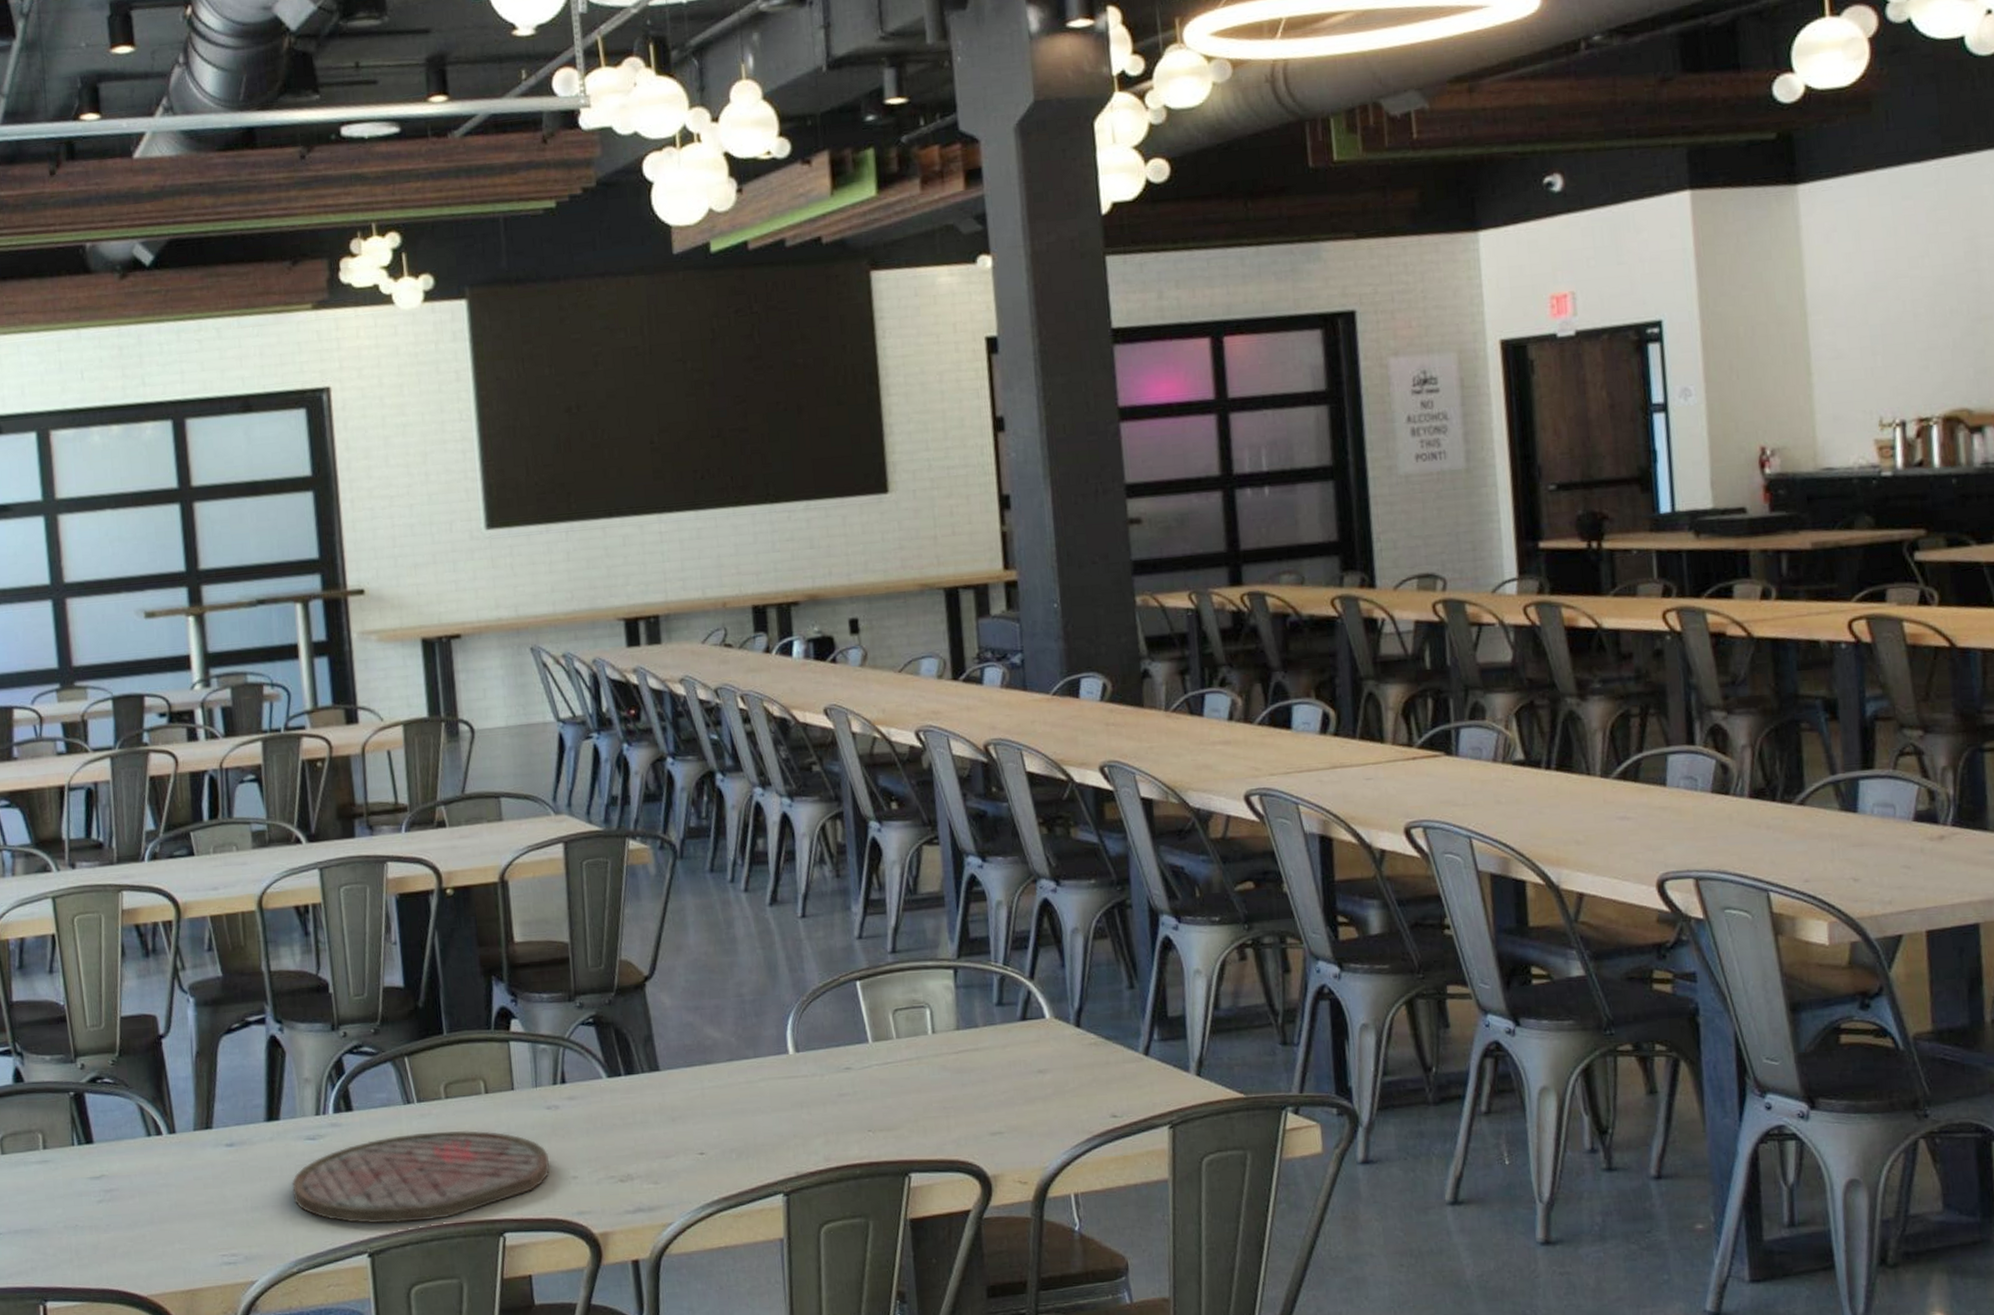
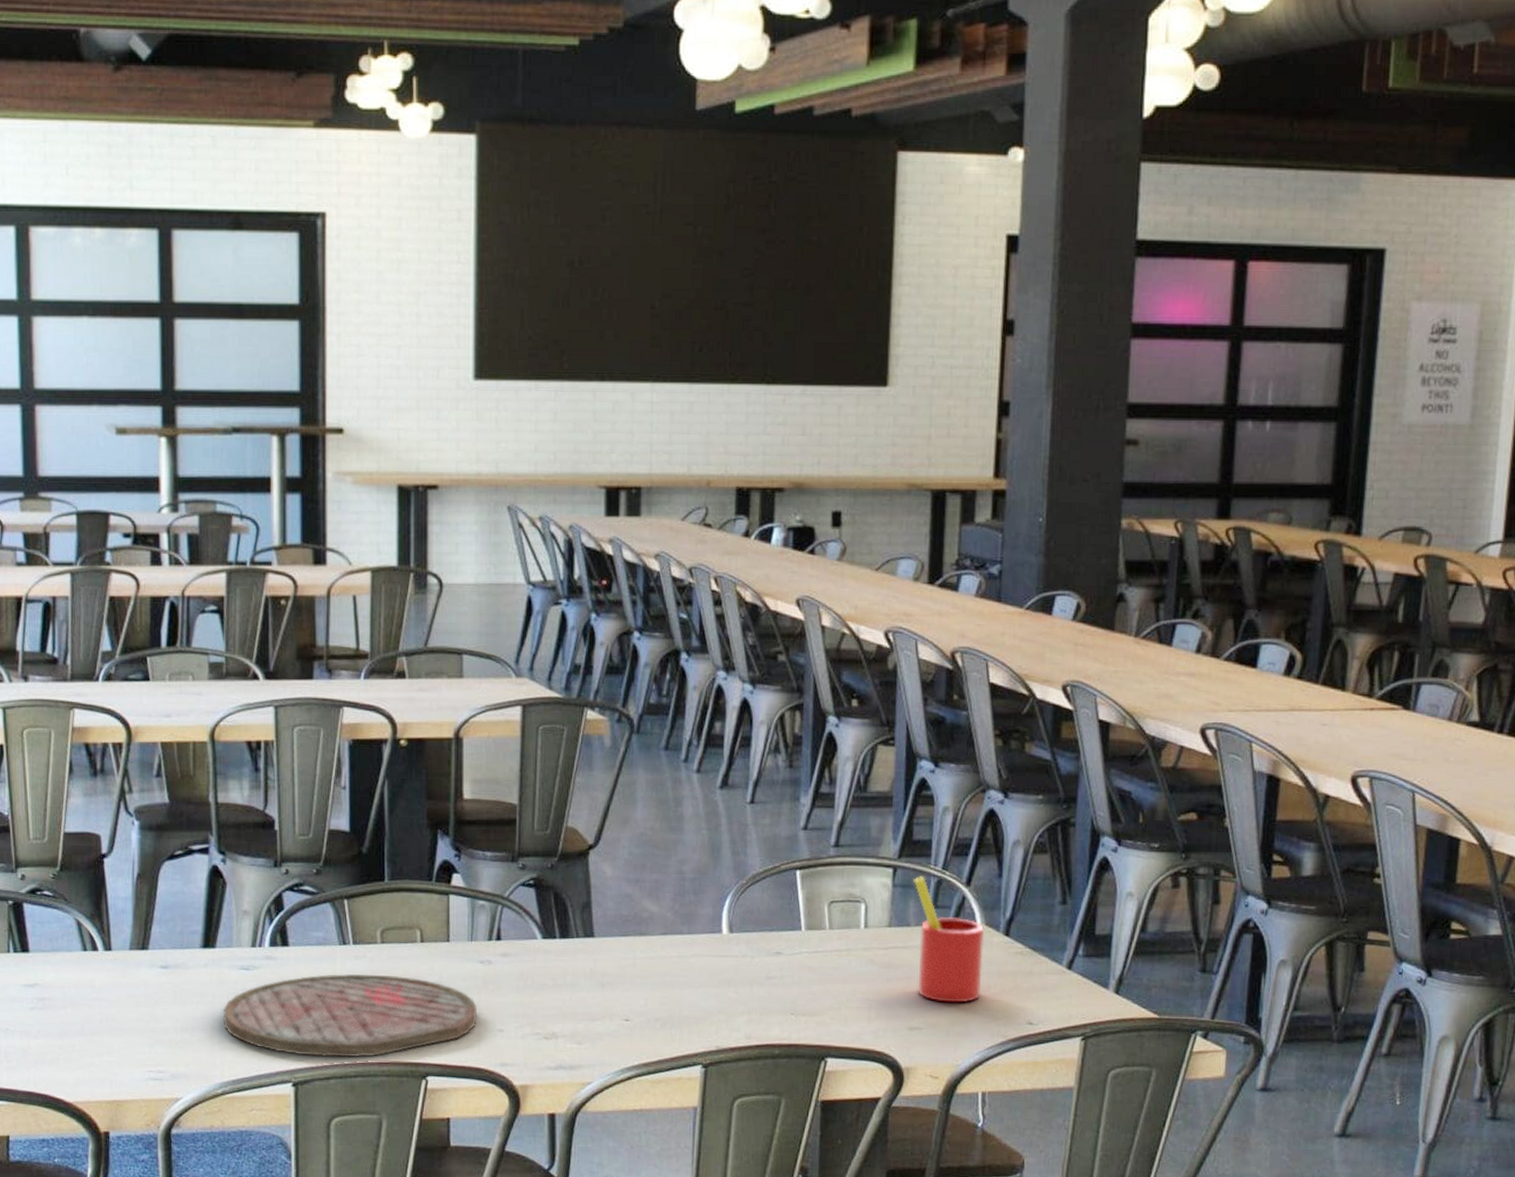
straw: none [976,974,1059,1103] -> present [914,876,985,1003]

